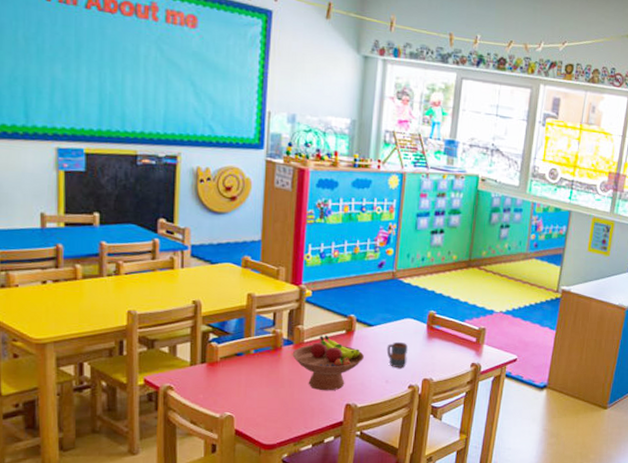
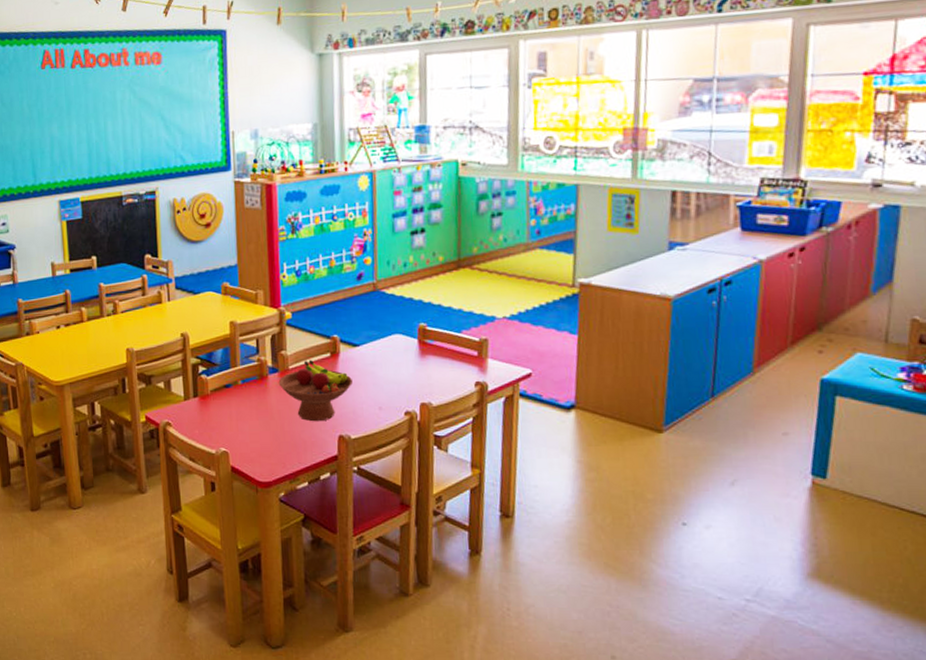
mug: present [386,341,408,368] -> none [376,361,400,393]

